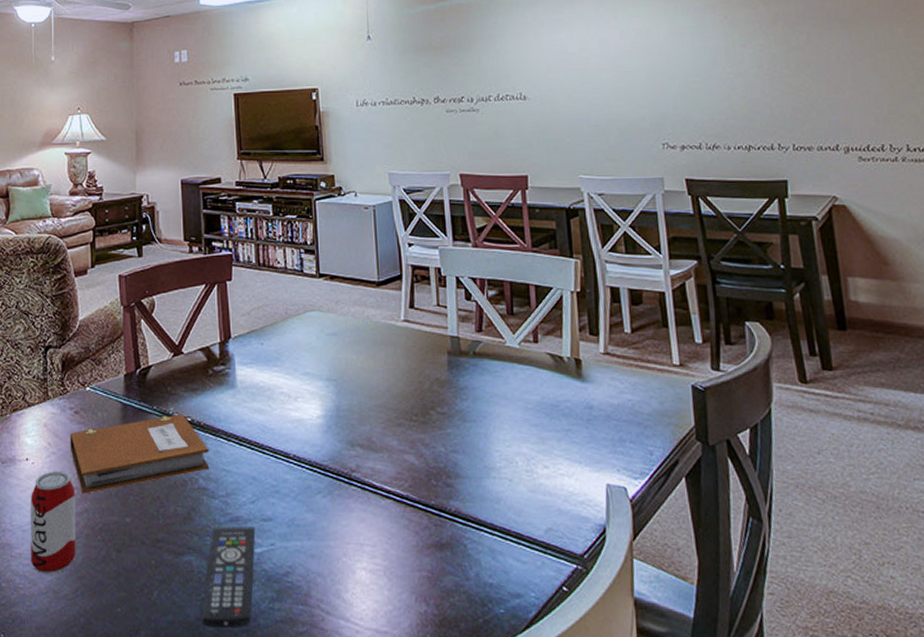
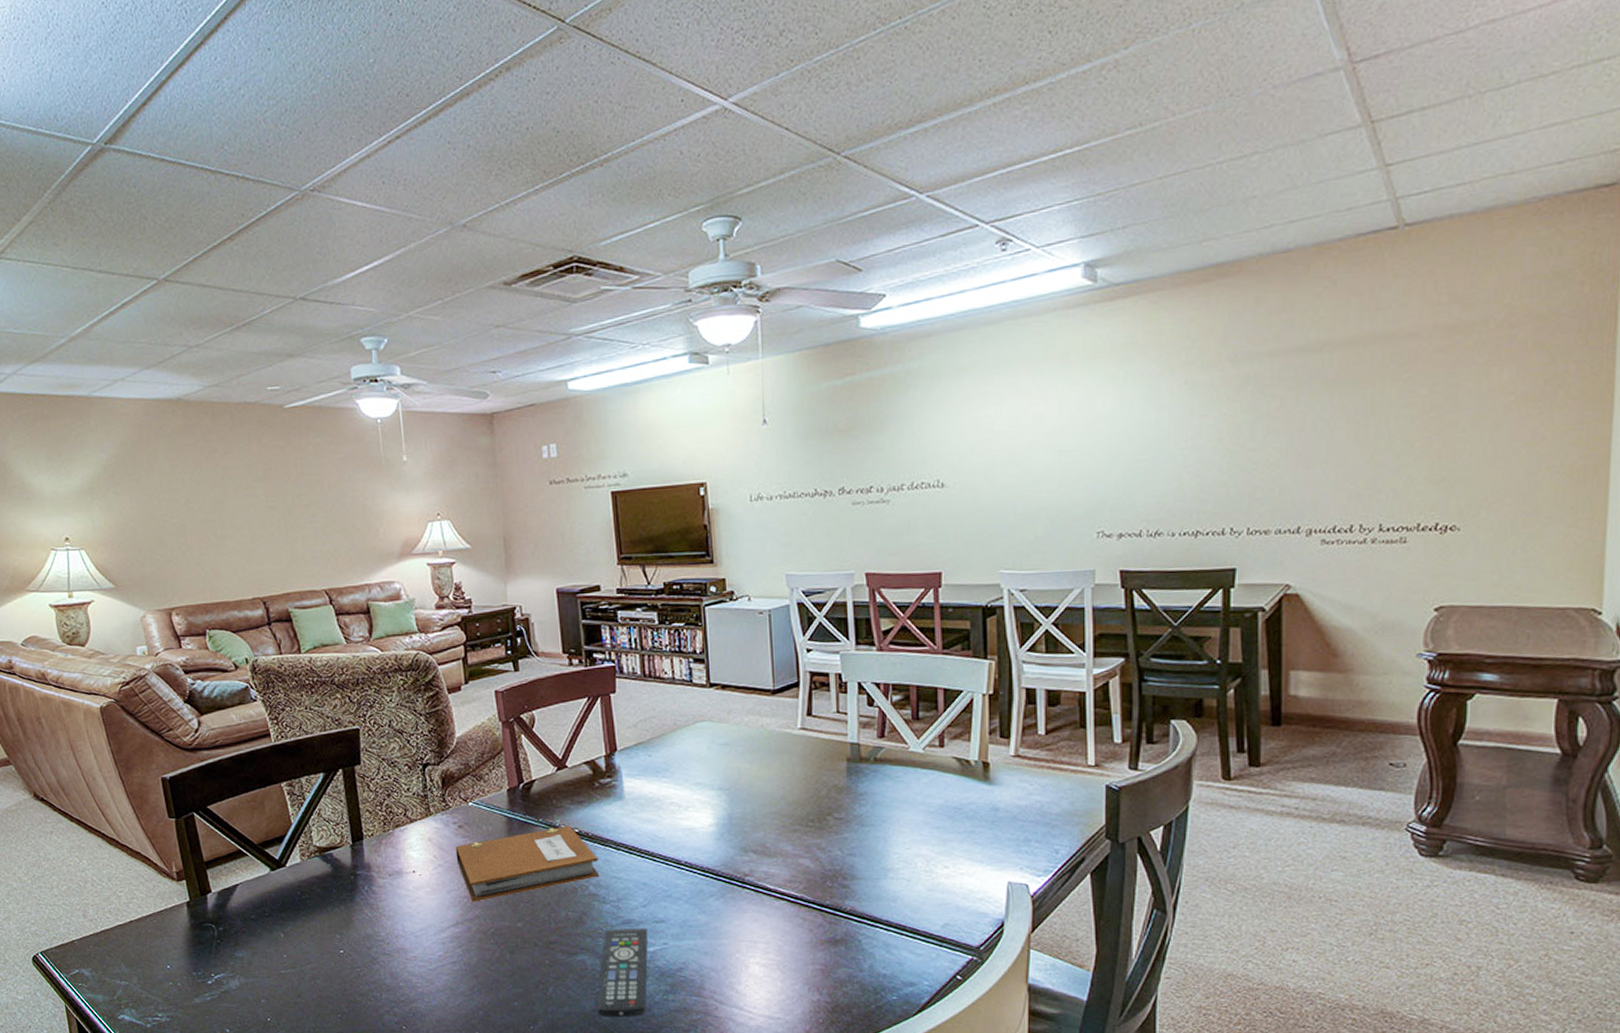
beverage can: present [31,470,76,574] -> none [420,881,470,974]

